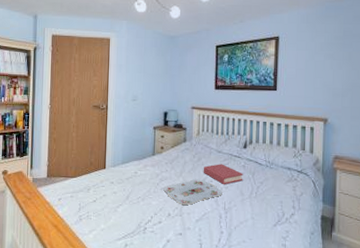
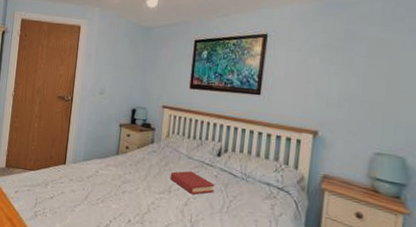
serving tray: present [163,179,222,205] -> none [125,185,190,213]

